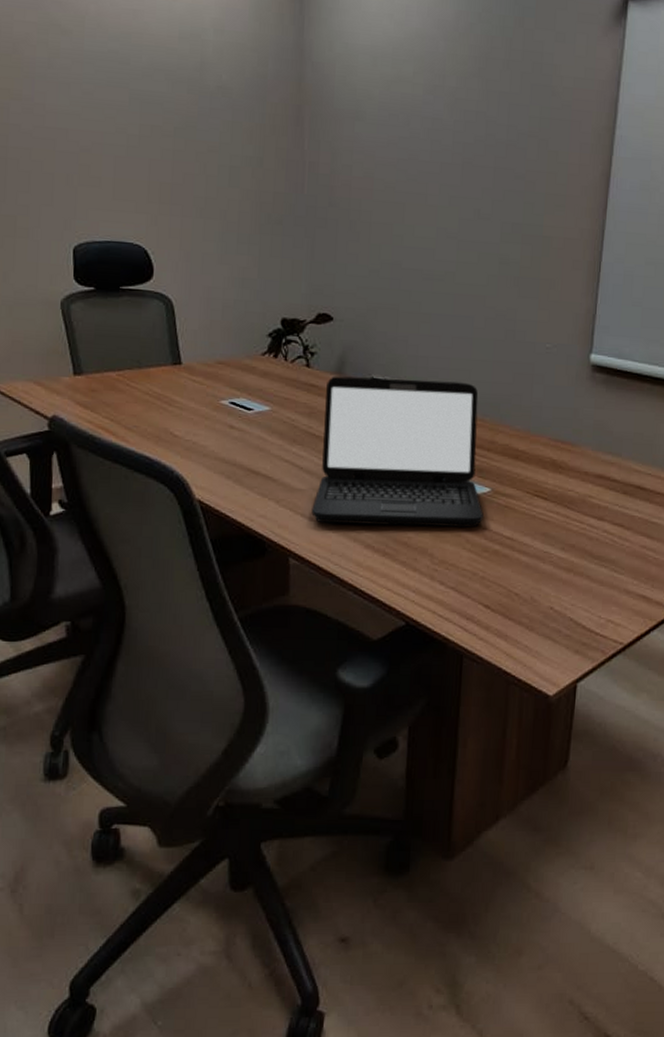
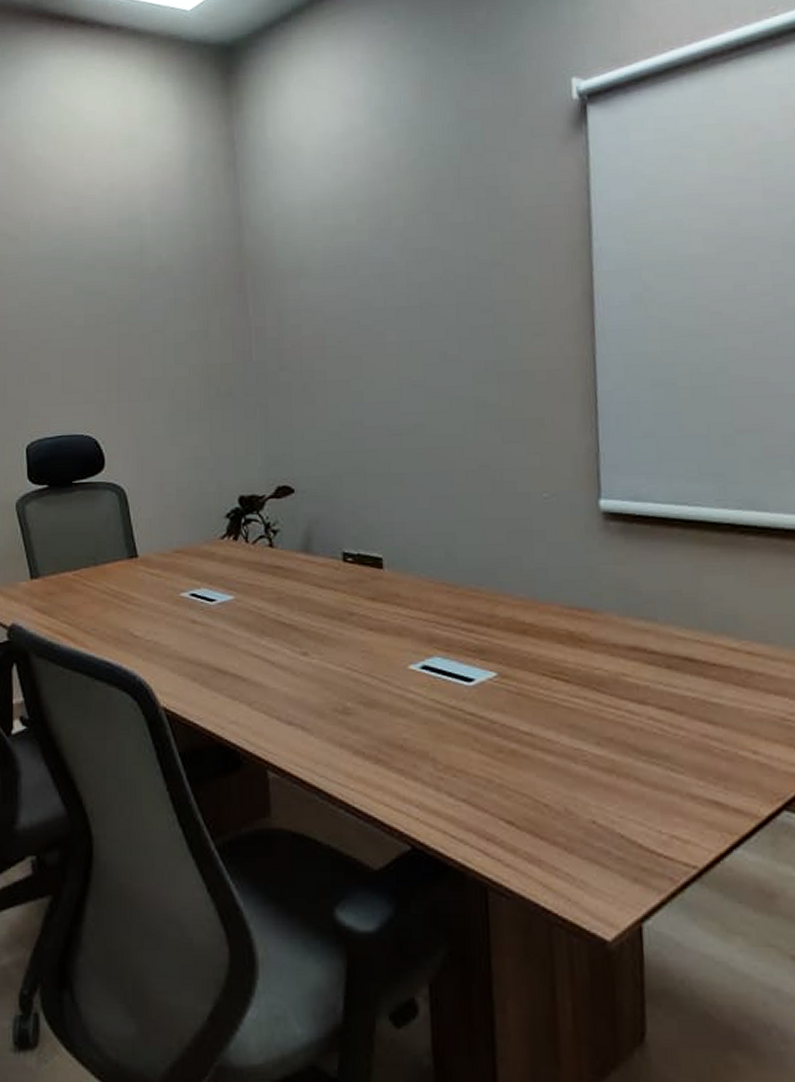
laptop: present [311,376,483,528] -> none [288,548,492,728]

